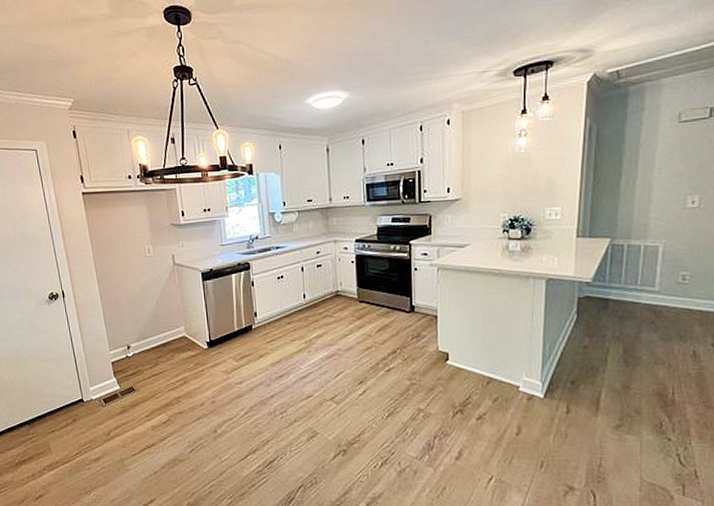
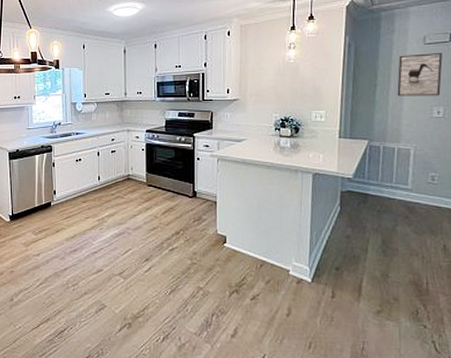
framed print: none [645,132,700,186] -> present [397,53,443,97]

